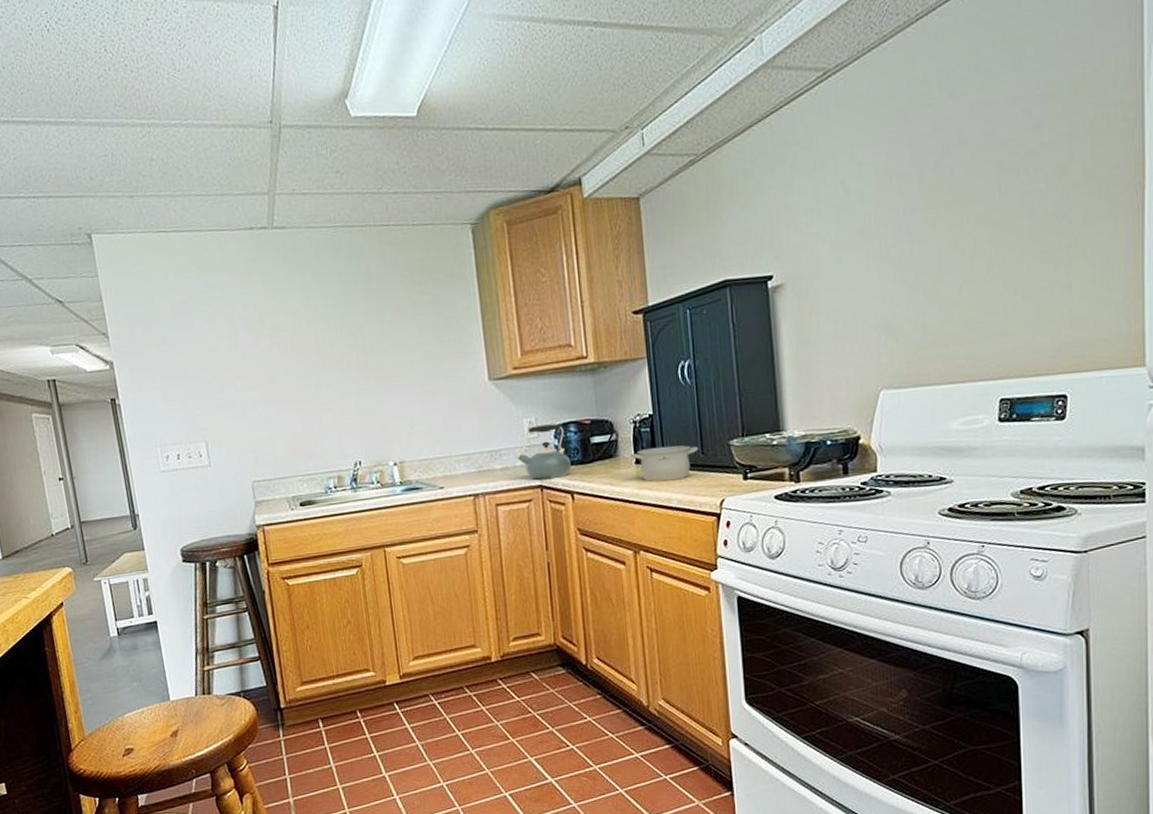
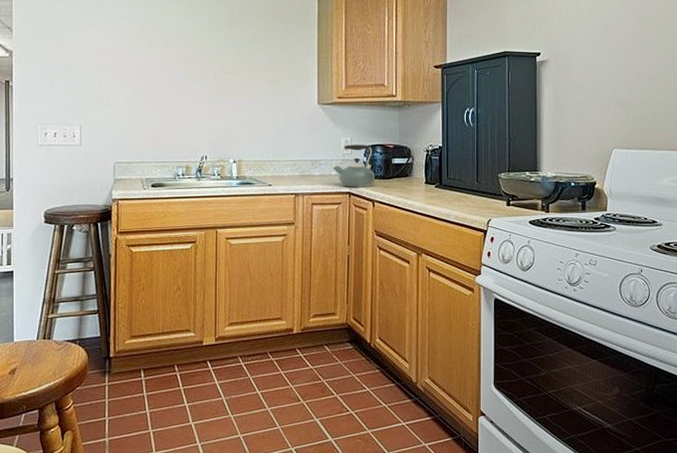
cooking pot: present [630,445,699,482] -> none [421,172,475,200]

